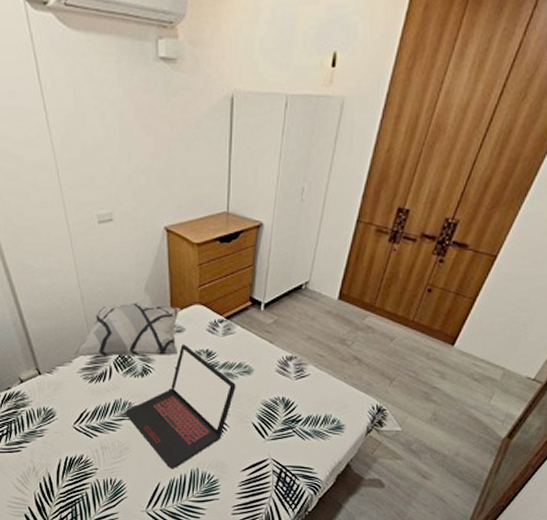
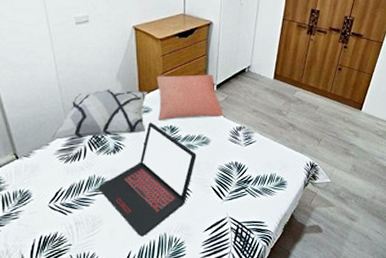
pillow: none [192,289,271,343] -> present [157,75,224,121]

